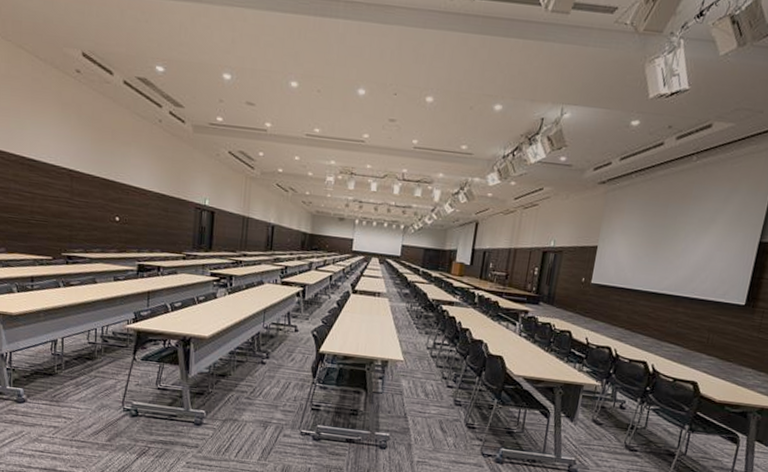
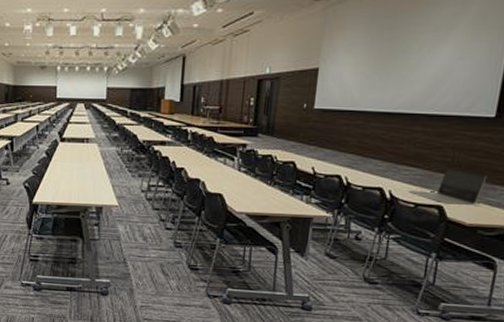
laptop: none [669,347,736,383] -> present [409,167,487,205]

